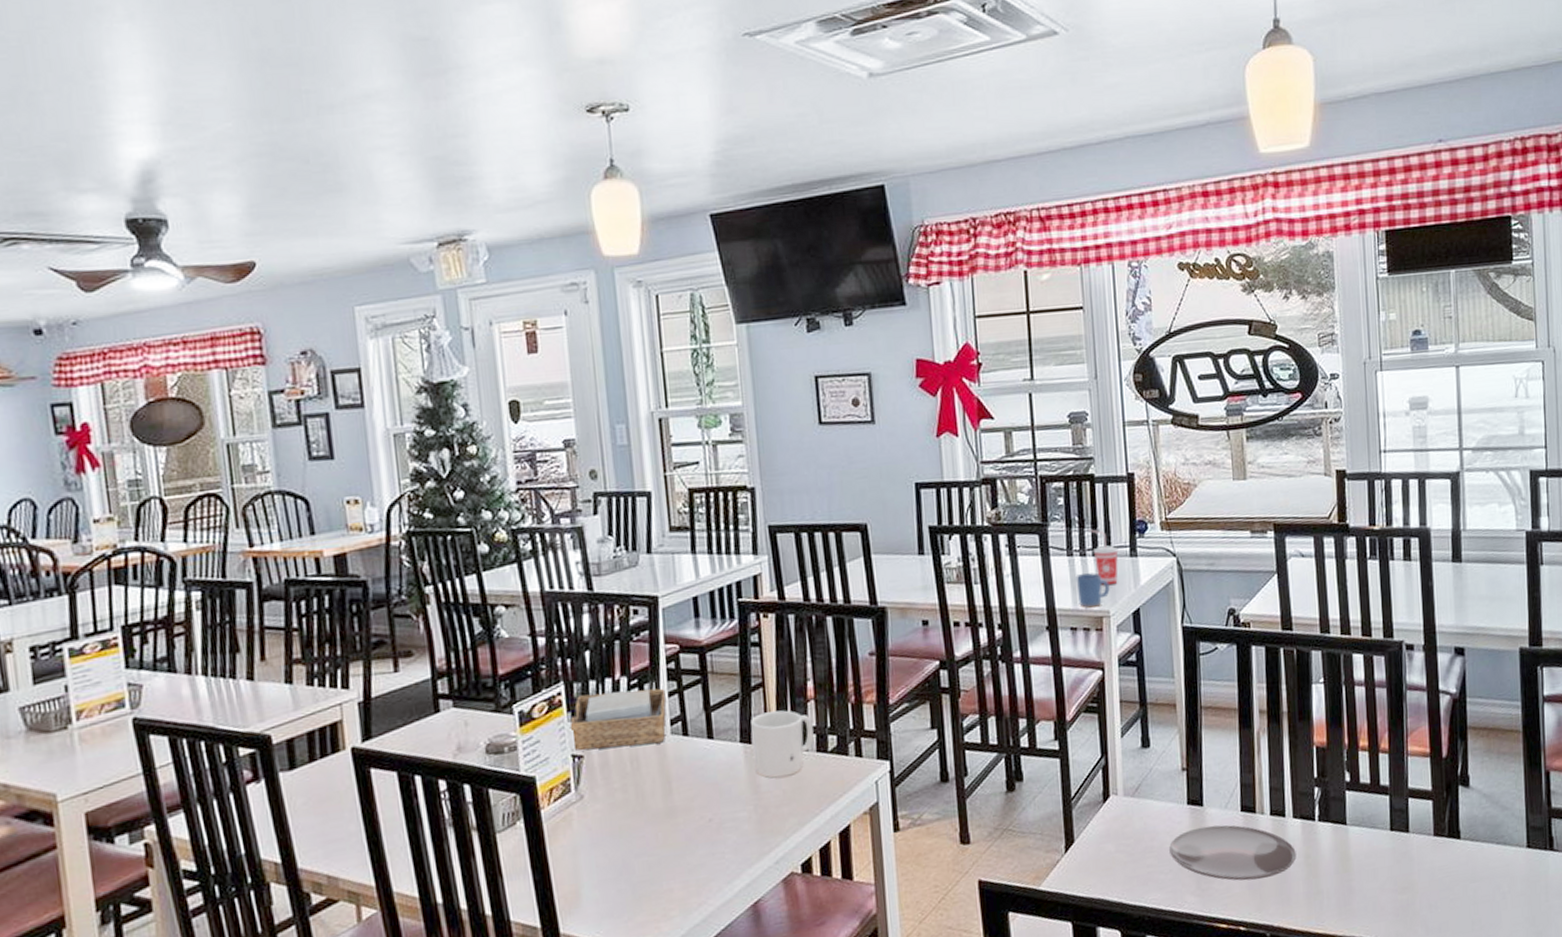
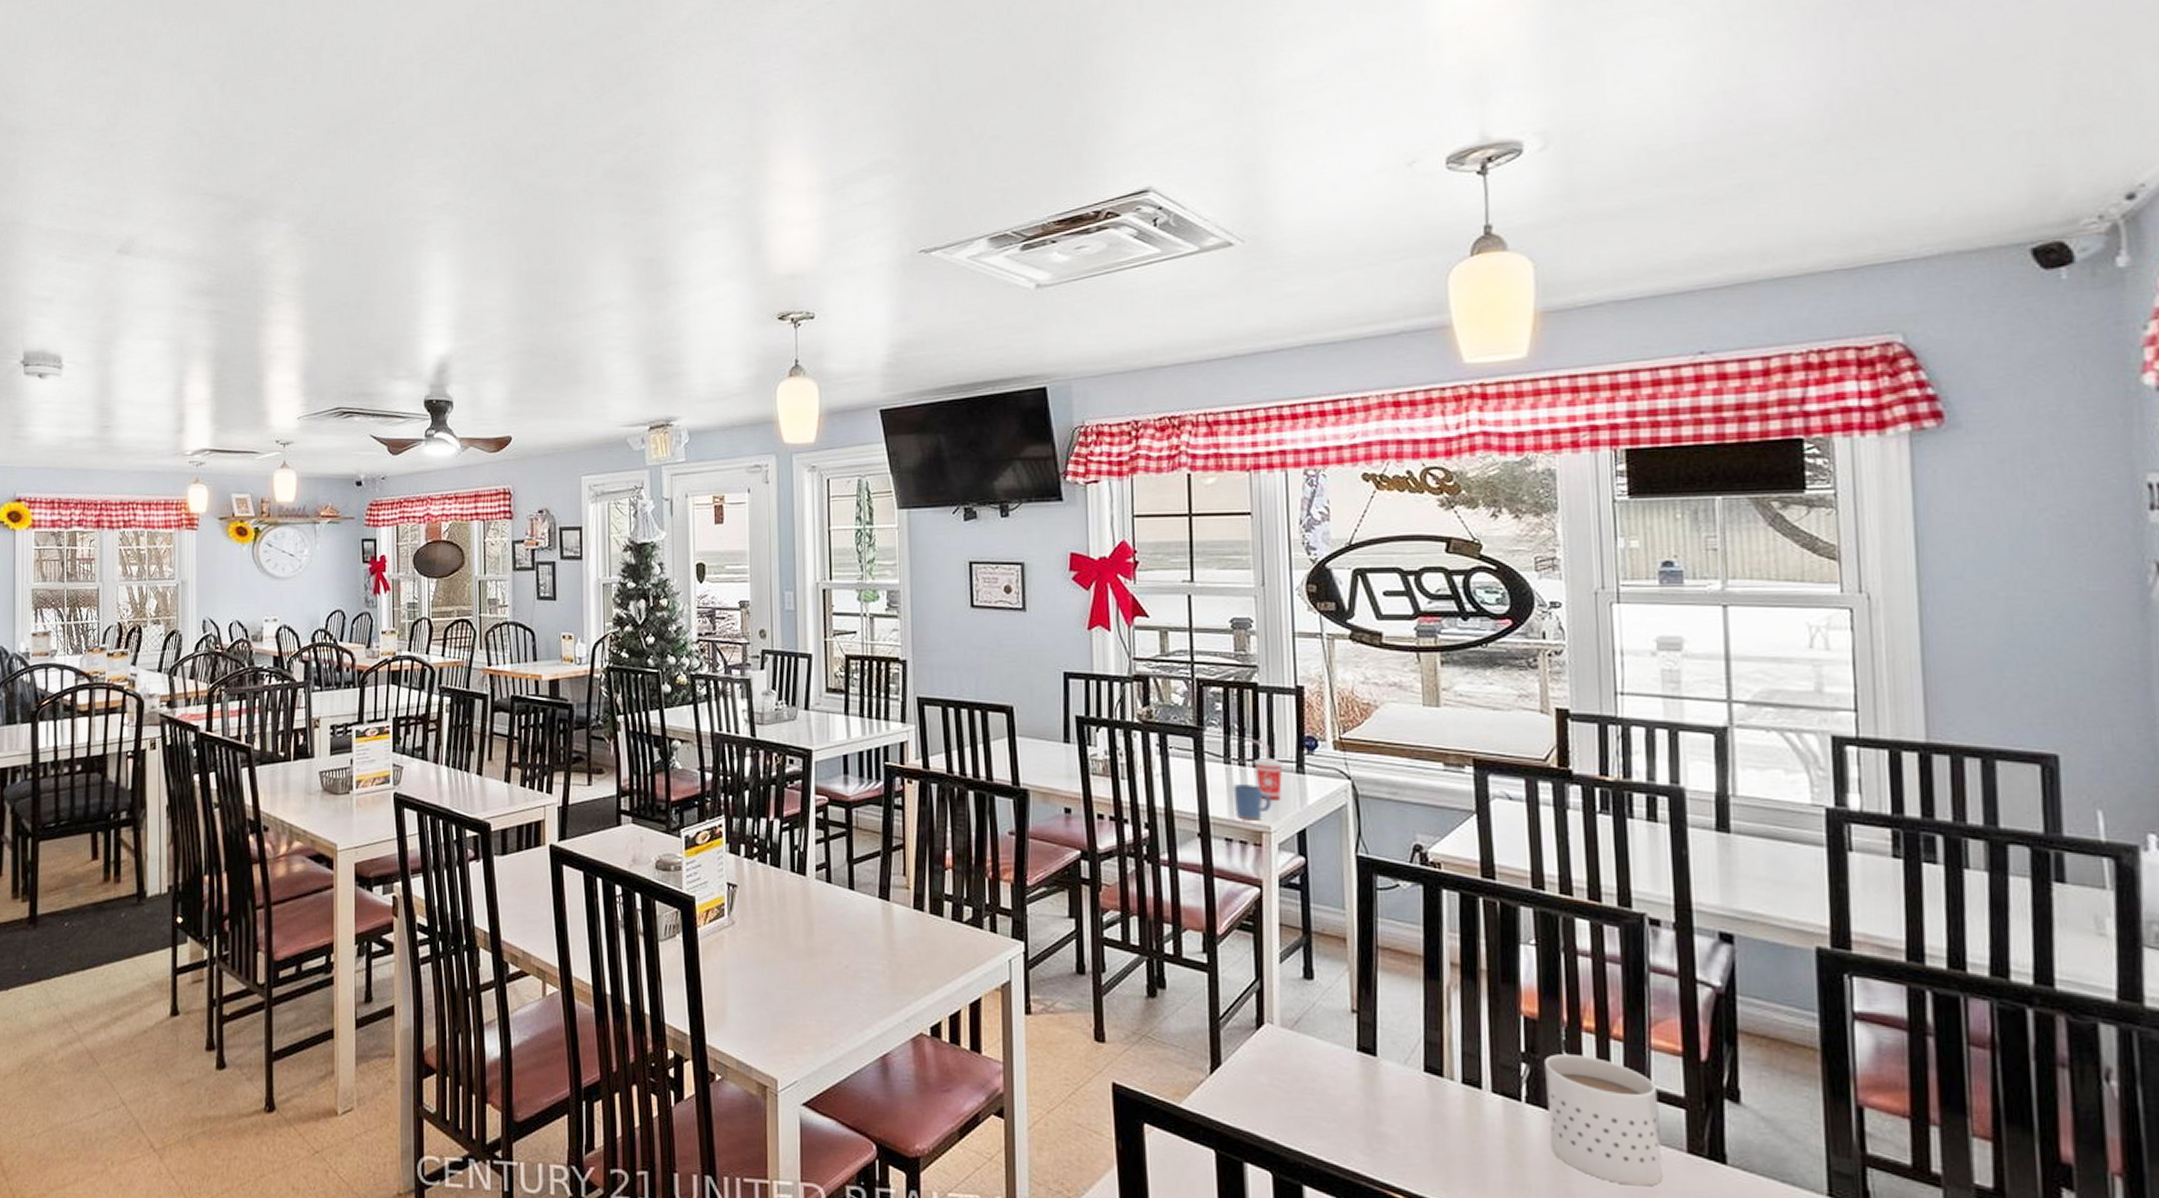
napkin holder: present [569,688,667,751] -> none [727,830,814,886]
mug: present [751,710,814,779] -> none [889,873,950,939]
plate: present [1169,824,1297,881] -> none [1333,1079,1496,1154]
mug: none [1331,771,1417,874] -> present [1543,1054,1663,1187]

